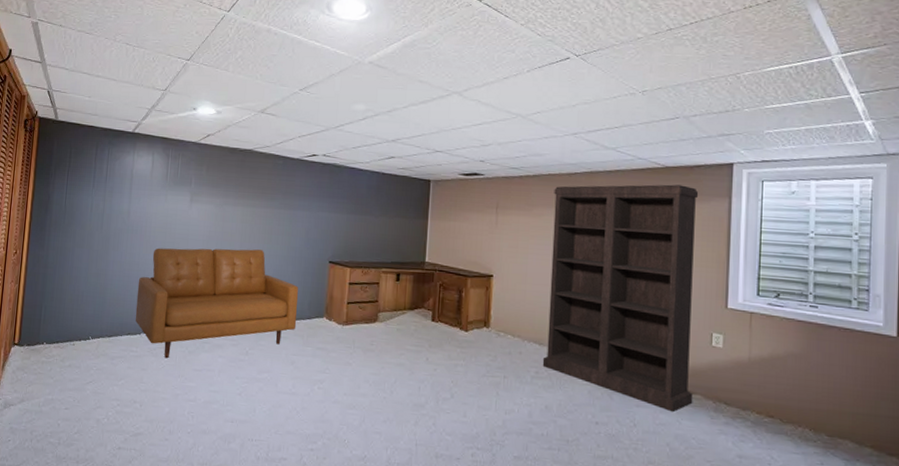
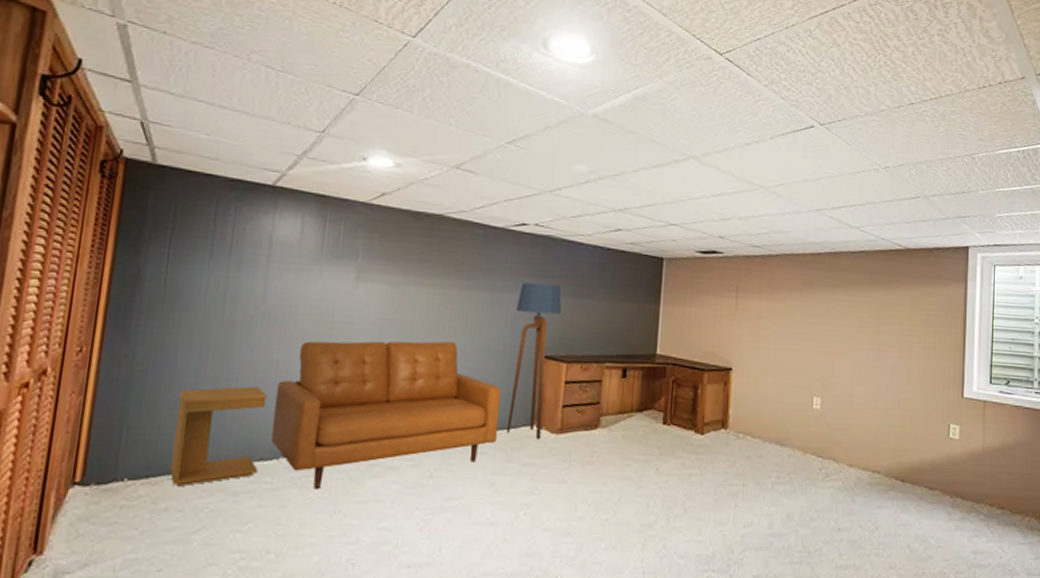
side table: none [71,280,132,351] -> present [169,386,267,487]
floor lamp: none [303,202,346,329] -> present [506,282,562,439]
bookshelf: present [542,184,699,413] -> none [784,267,938,511]

